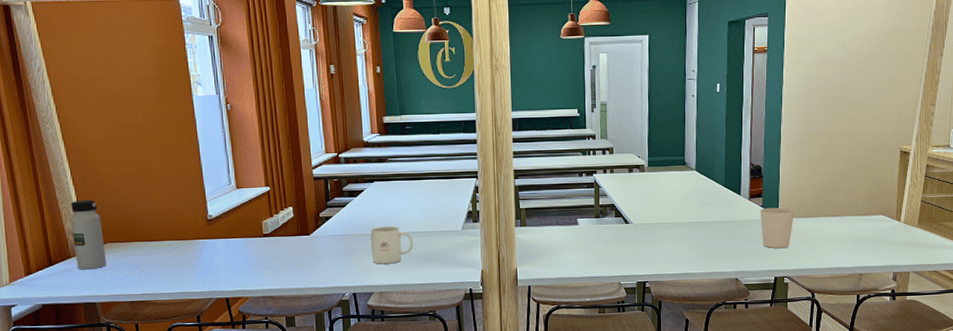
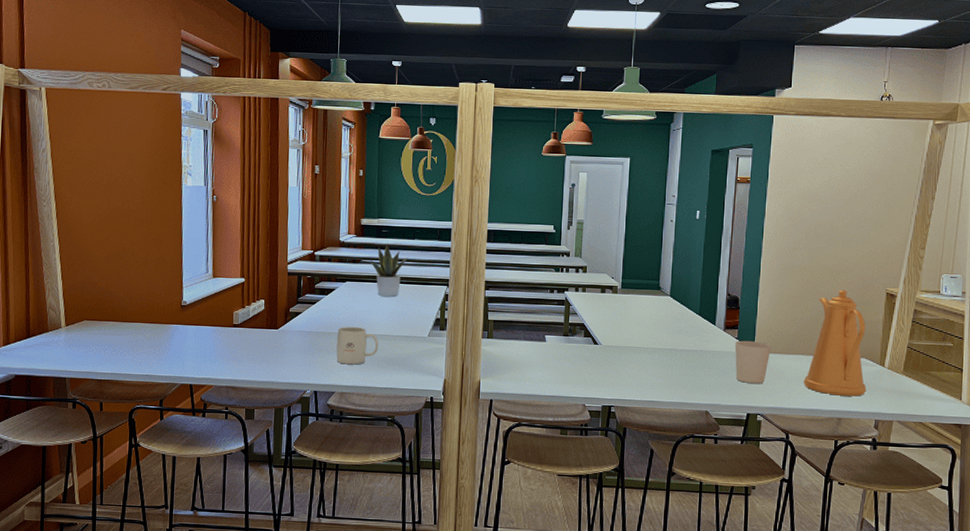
water bottle: present [70,199,107,270] -> none [52,276,82,345]
potted plant: none [396,140,435,194] -> present [370,243,409,298]
coffee pot: none [826,151,885,253] -> present [804,289,867,397]

